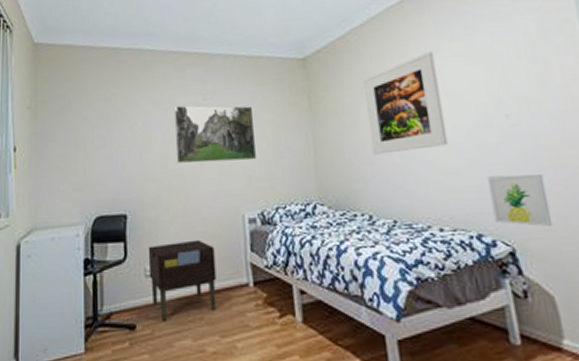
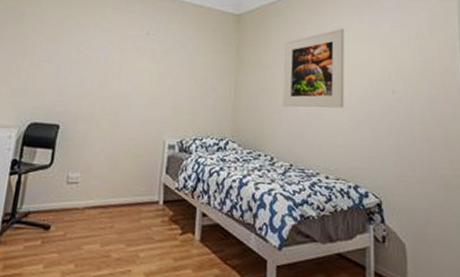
nightstand: present [148,239,217,321] -> none [70,156,134,225]
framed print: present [173,105,257,164] -> none [113,35,189,95]
wall art: present [486,174,553,228] -> none [369,139,414,188]

